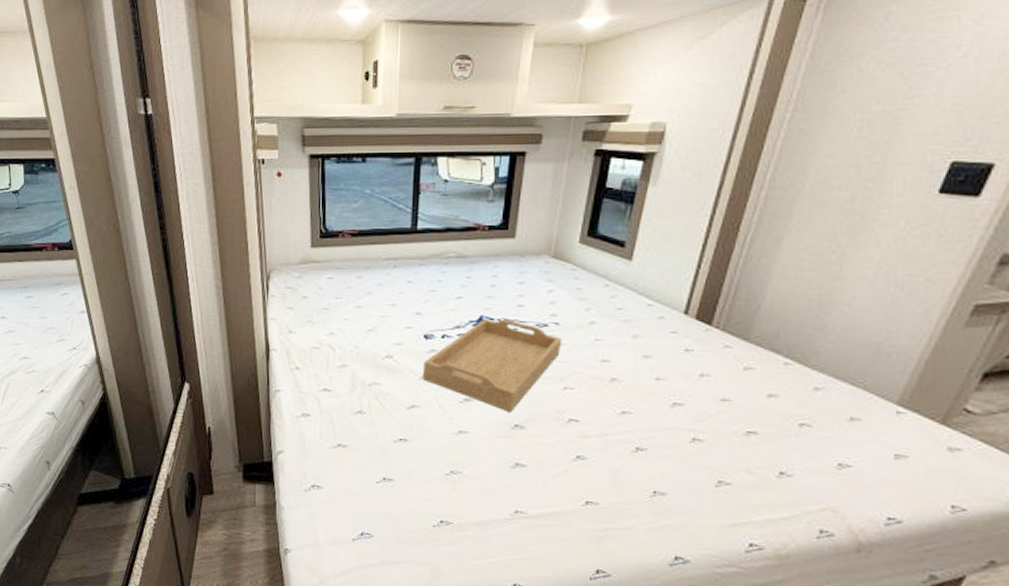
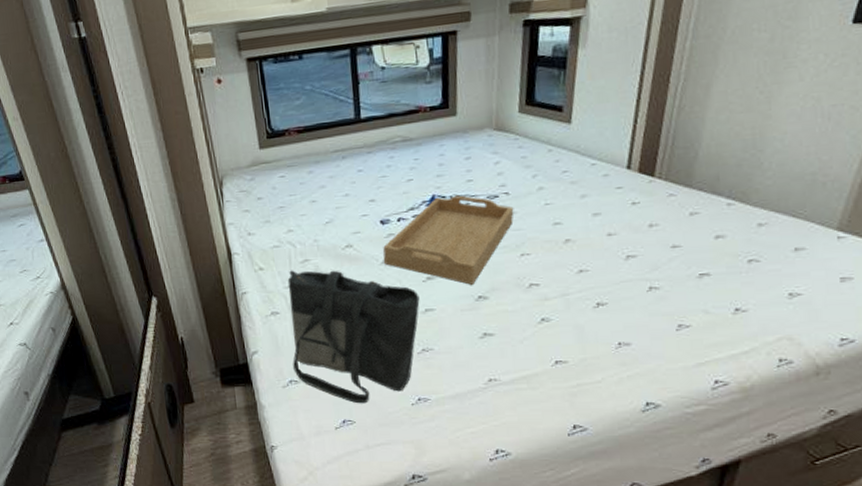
tote bag: none [317,373,454,519] -> present [287,270,420,404]

